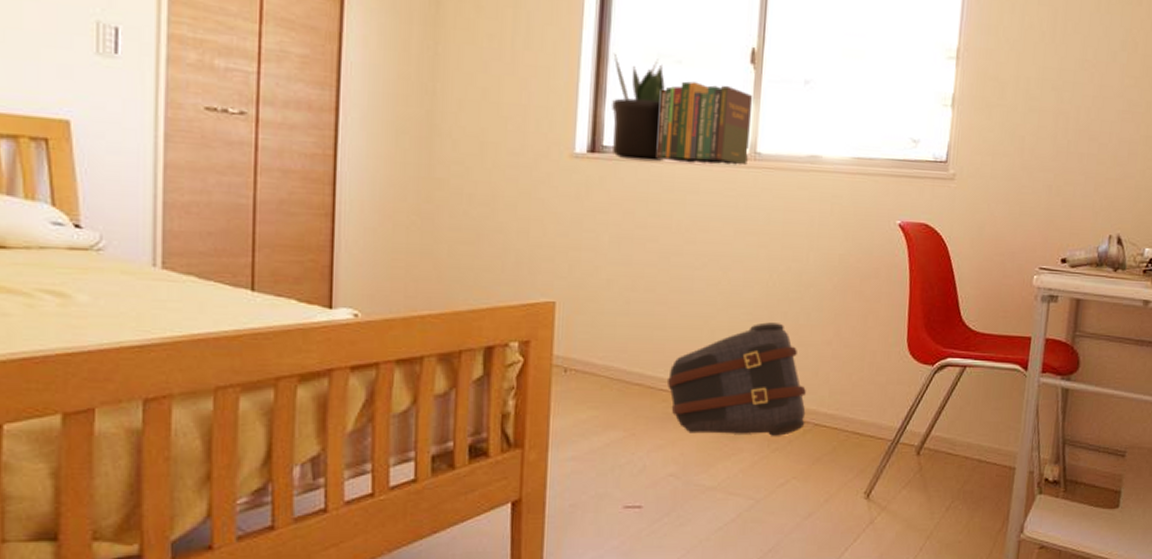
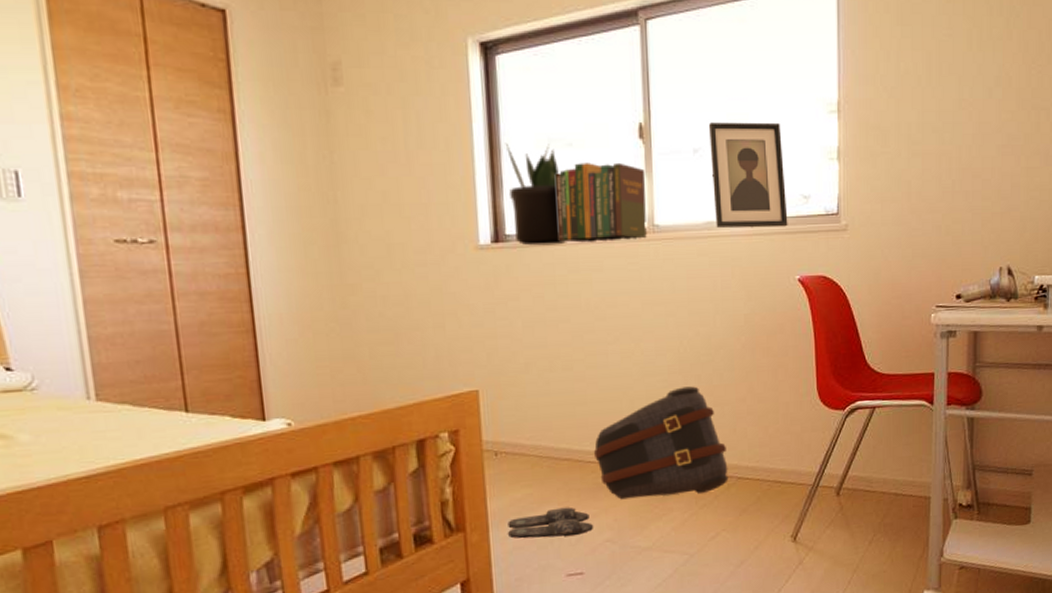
slippers: none [568,434,657,465] -> present [507,507,593,538]
picture frame: none [819,55,897,169] -> present [708,122,788,228]

